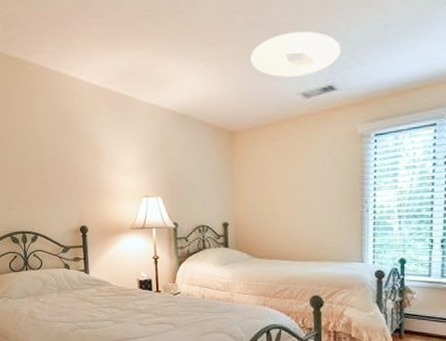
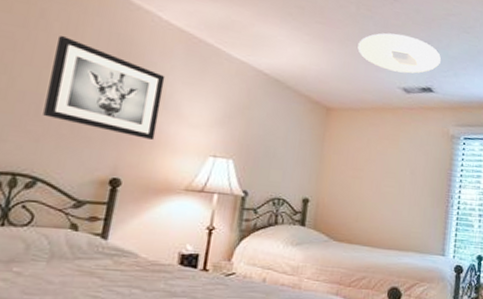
wall art: none [21,117,102,191] -> present [43,36,166,140]

